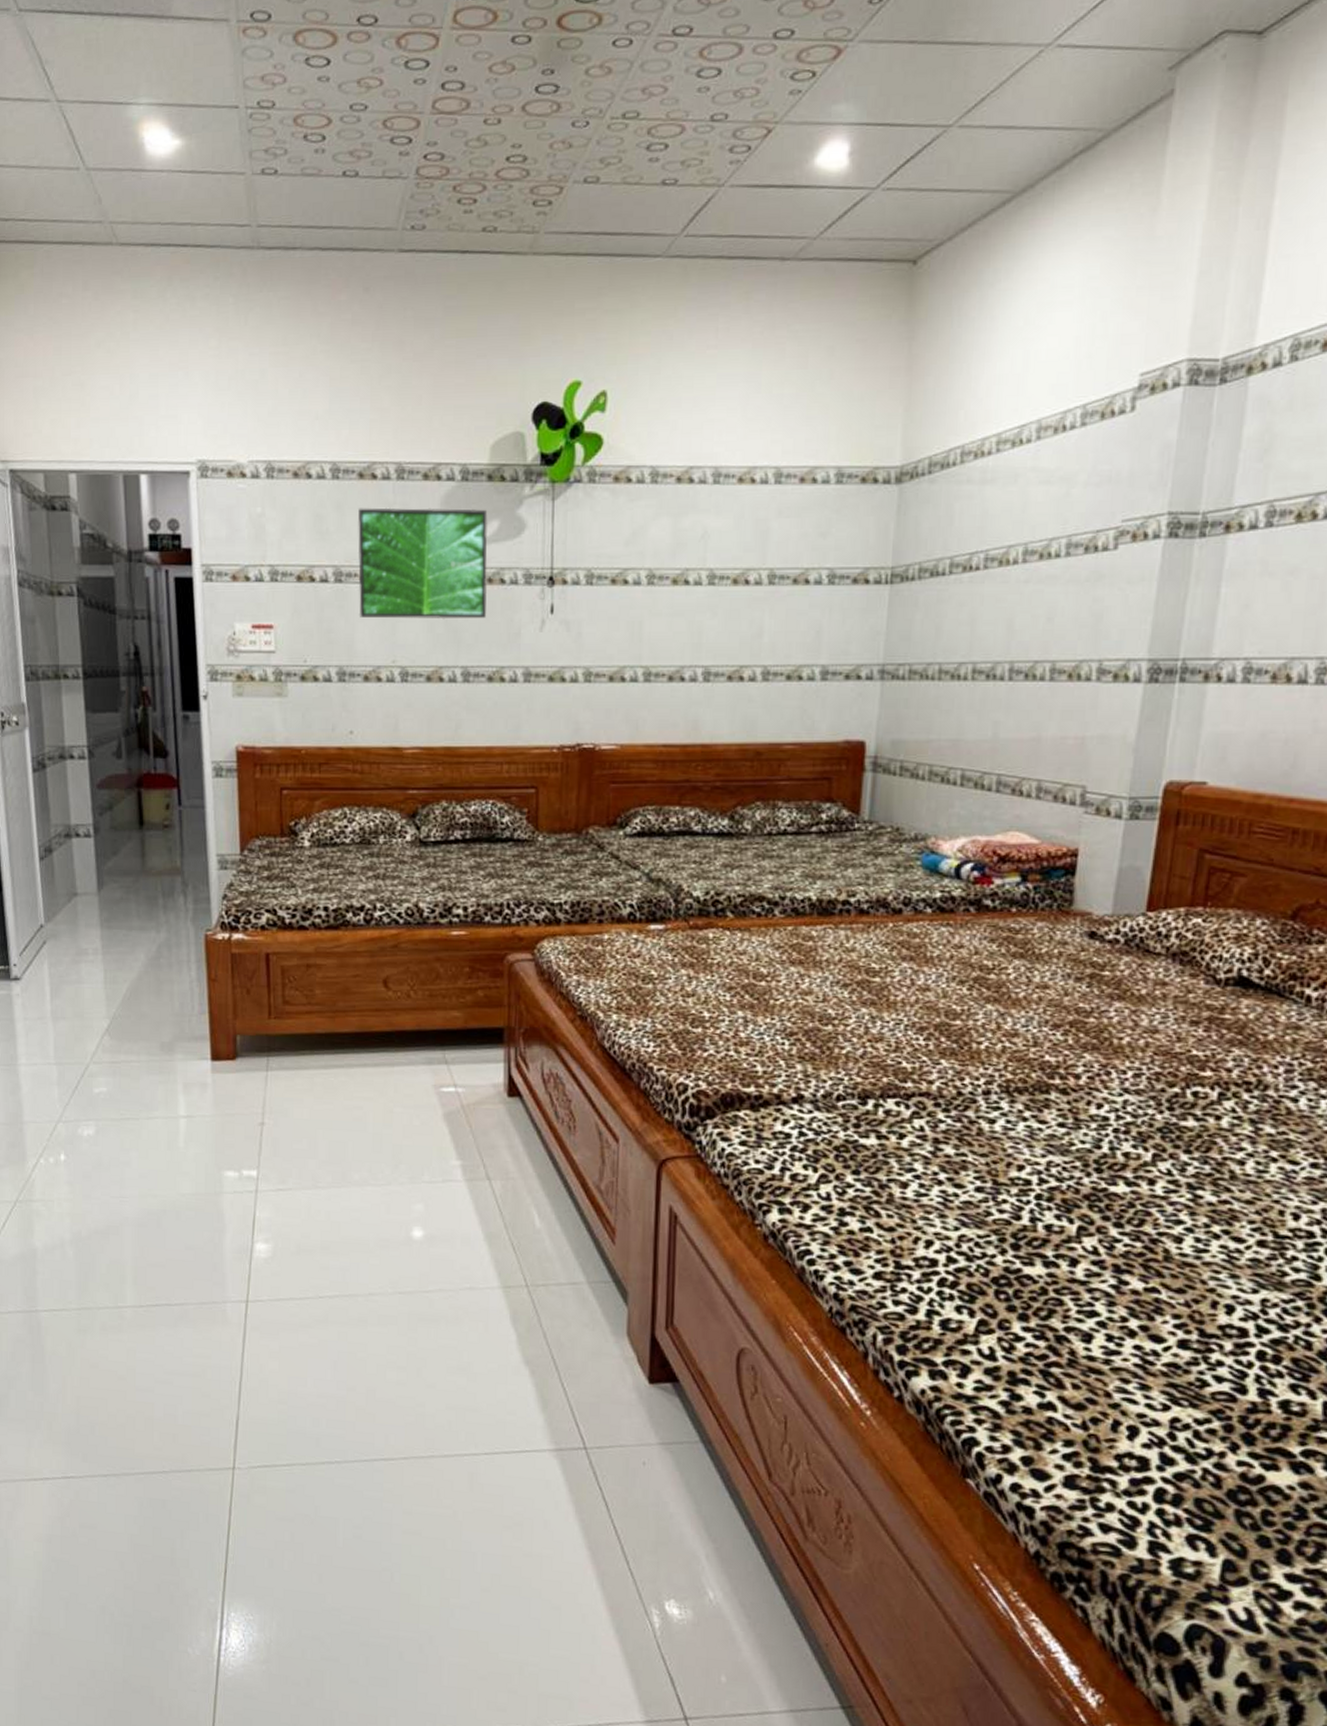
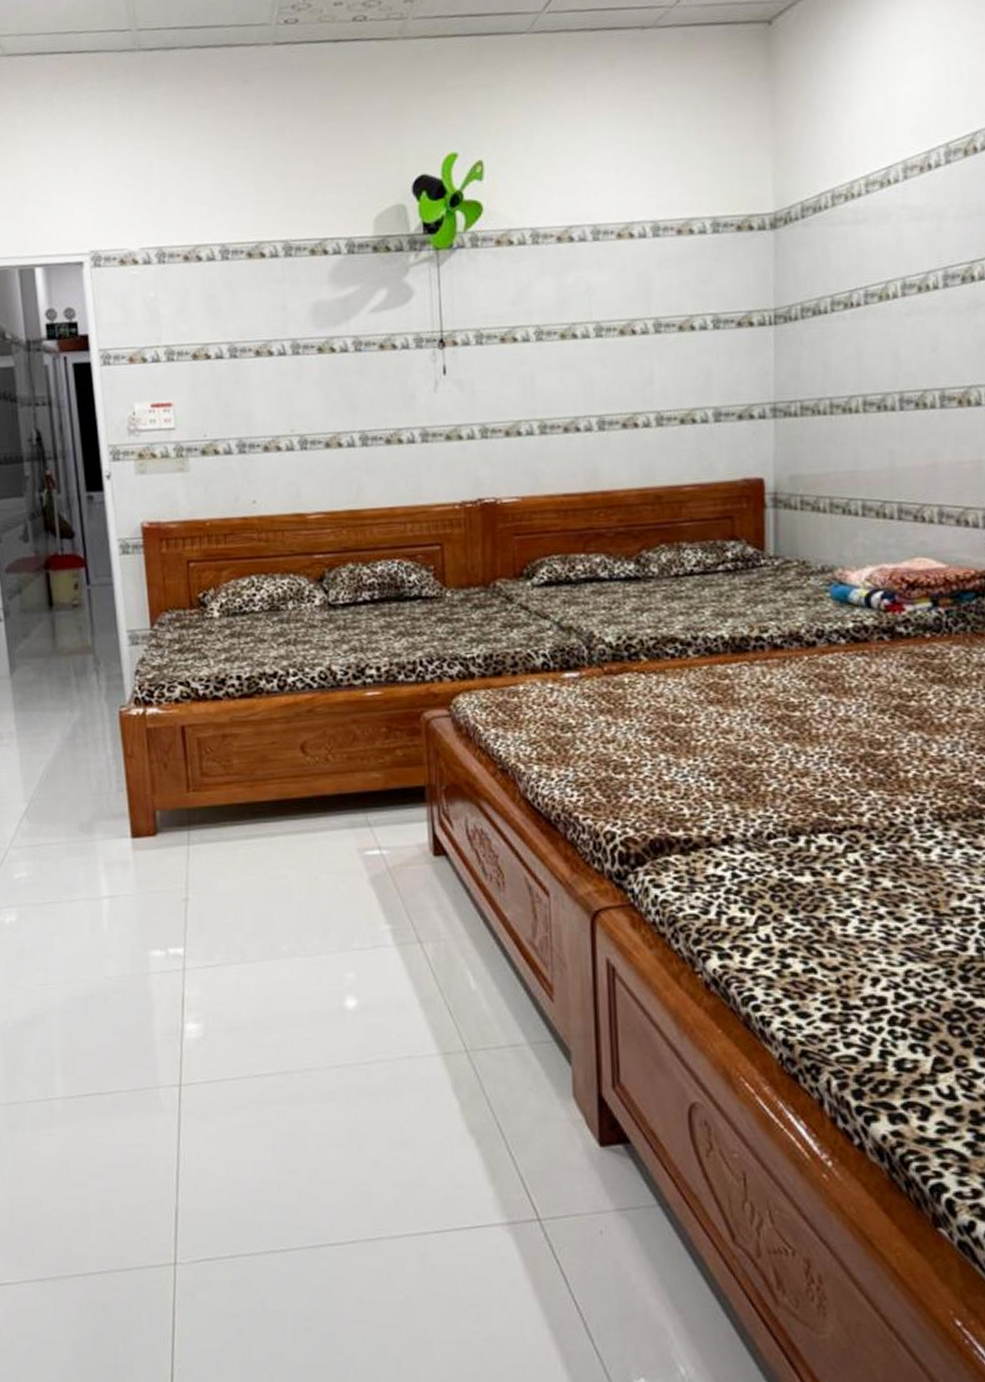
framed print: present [358,507,488,620] -> none [249,279,380,390]

